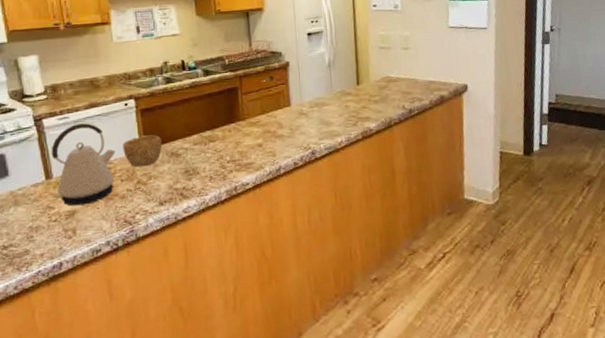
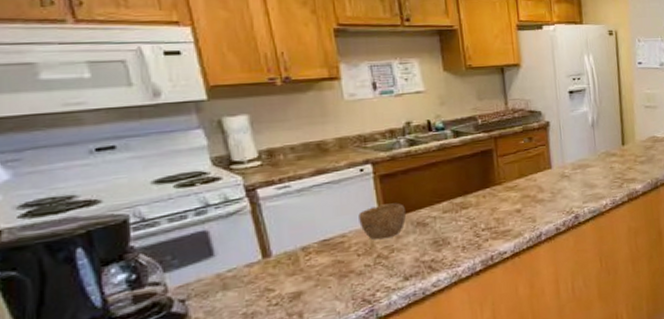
kettle: present [51,123,115,206] -> none [268,192,350,287]

